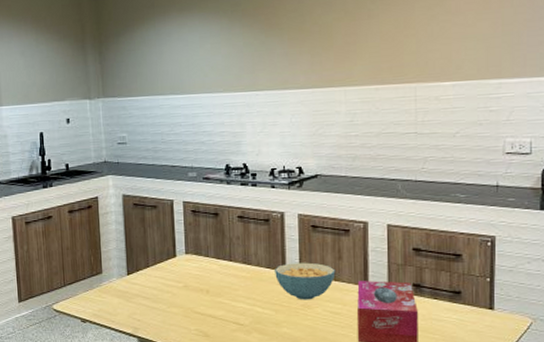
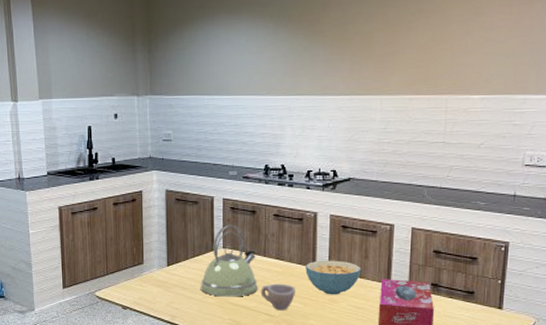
kettle: none [163,228,225,306] -> present [200,224,258,297]
cup: none [228,290,266,319] -> present [260,284,296,311]

